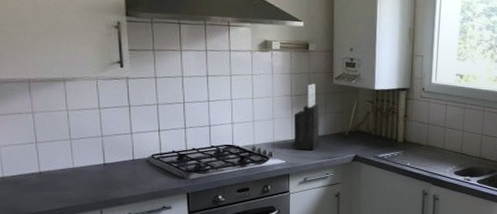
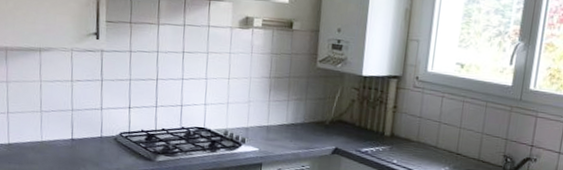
knife block: present [293,84,320,151] -> none [268,66,300,139]

